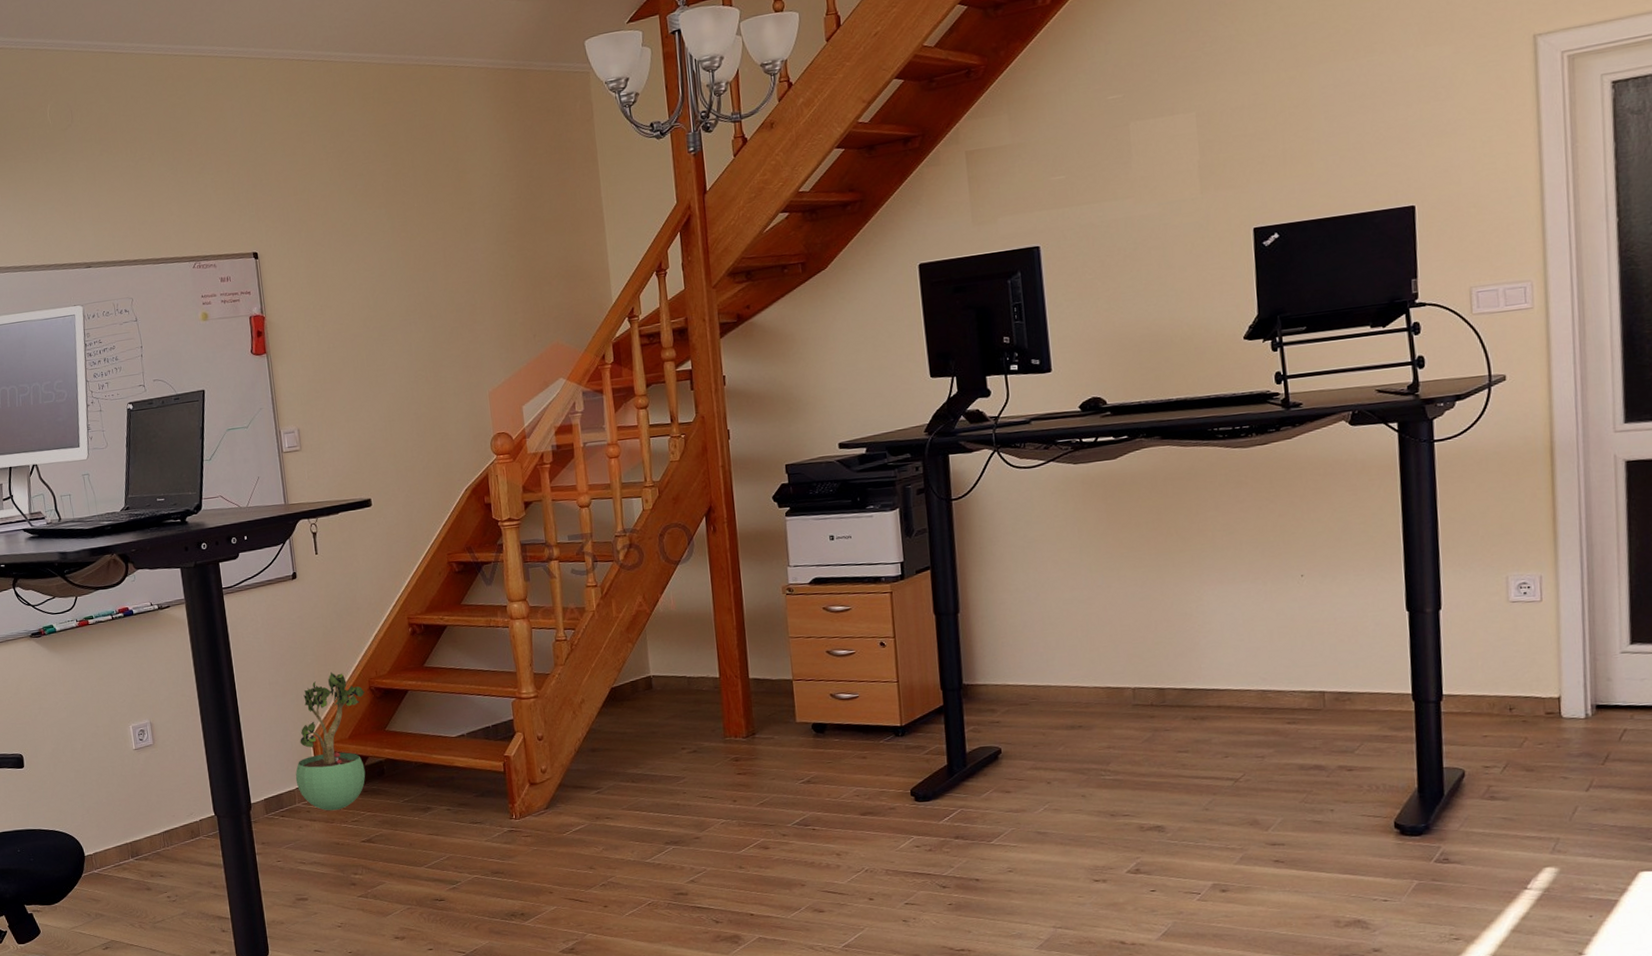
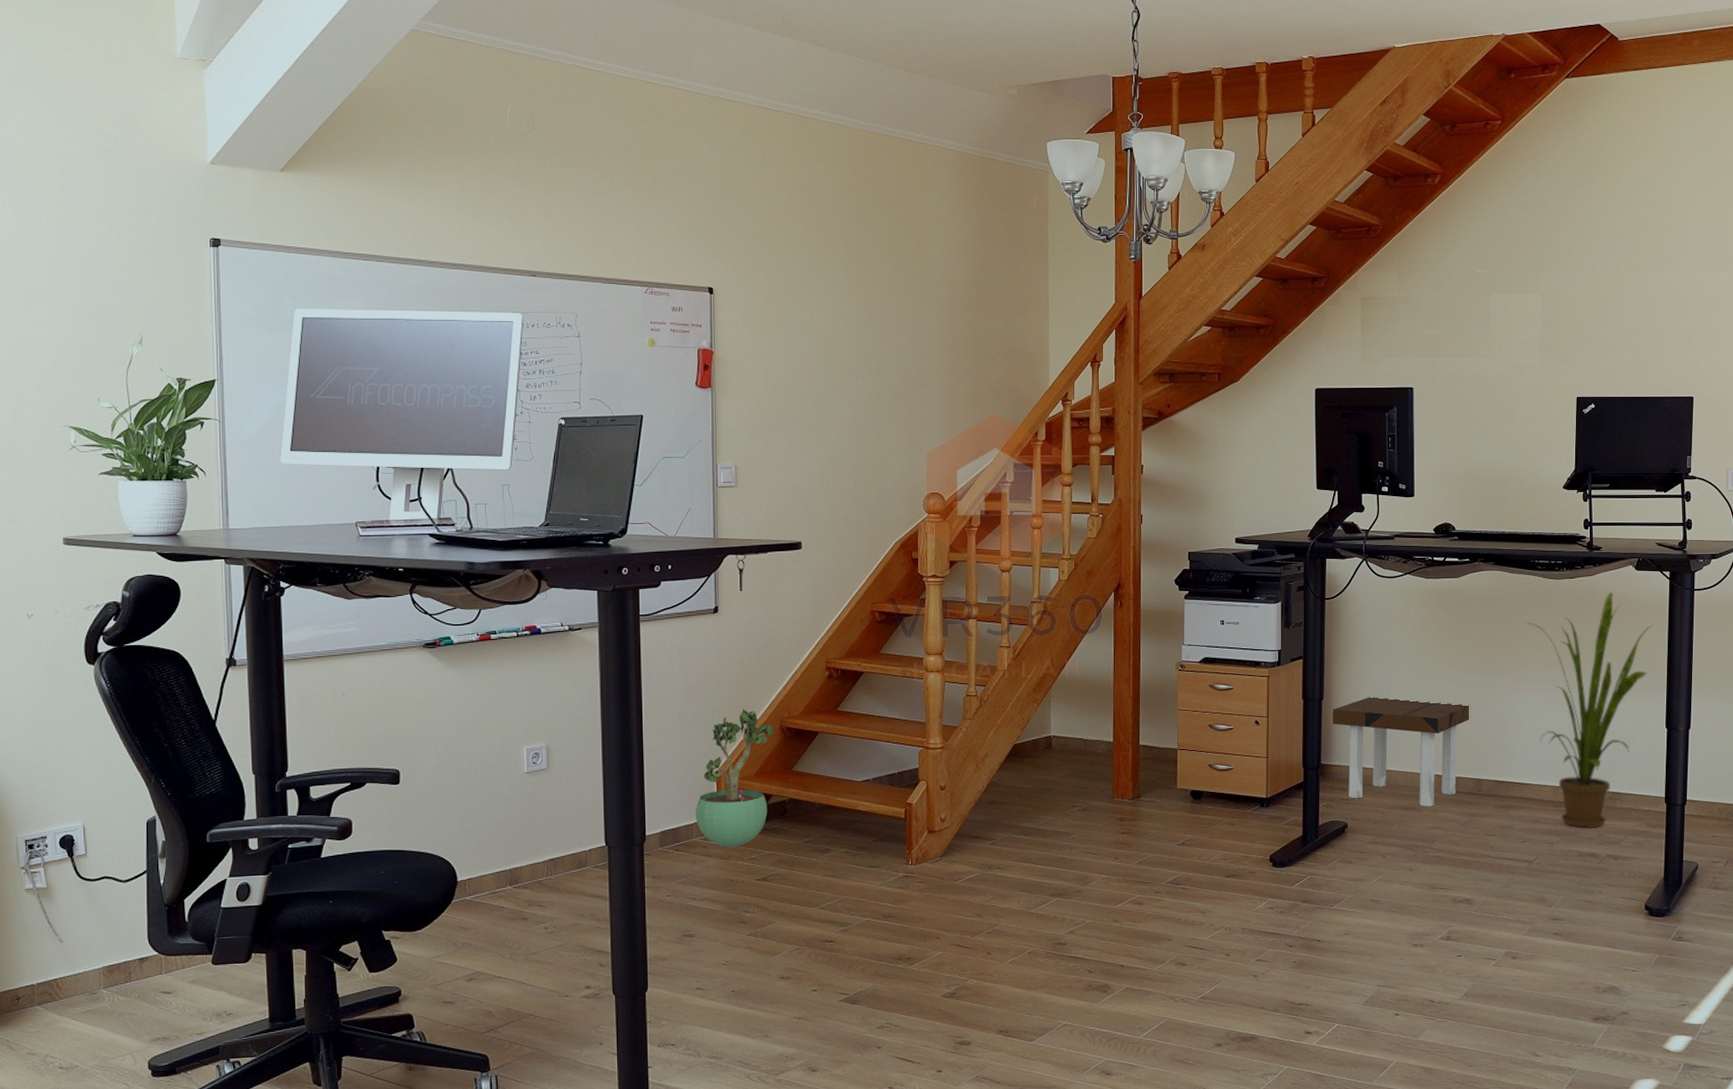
side table: none [971,603,1145,725] -> present [1332,697,1471,807]
house plant: none [1206,454,1379,736] -> present [1525,591,1653,828]

